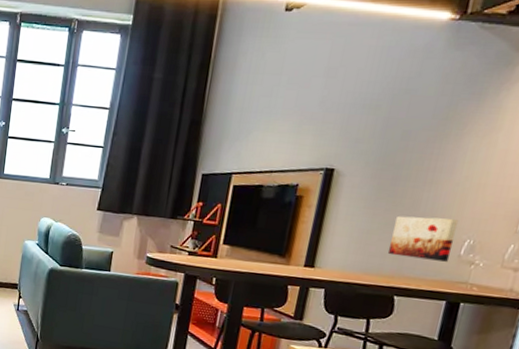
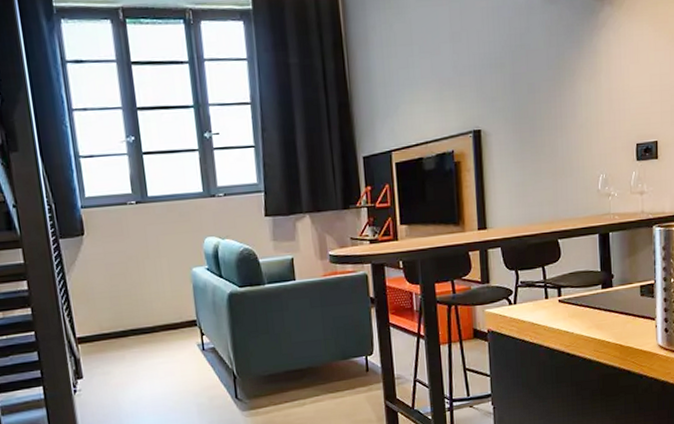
wall art: present [387,215,459,262] -> none [541,157,592,202]

